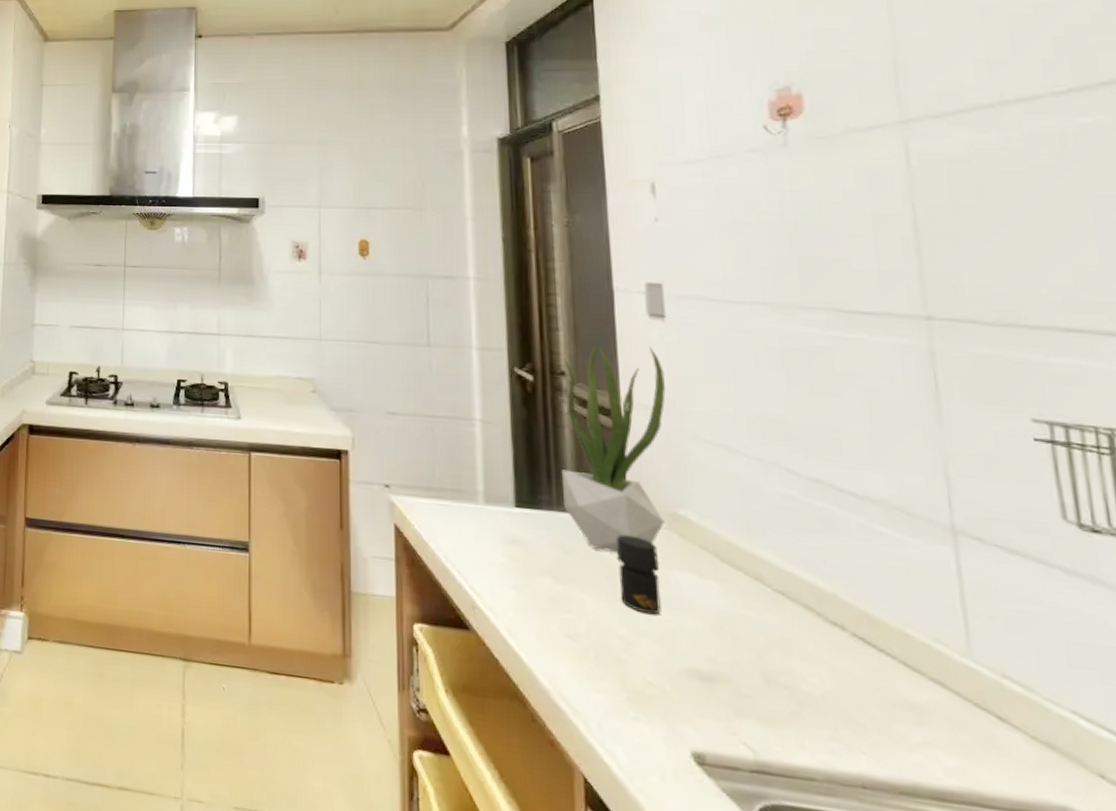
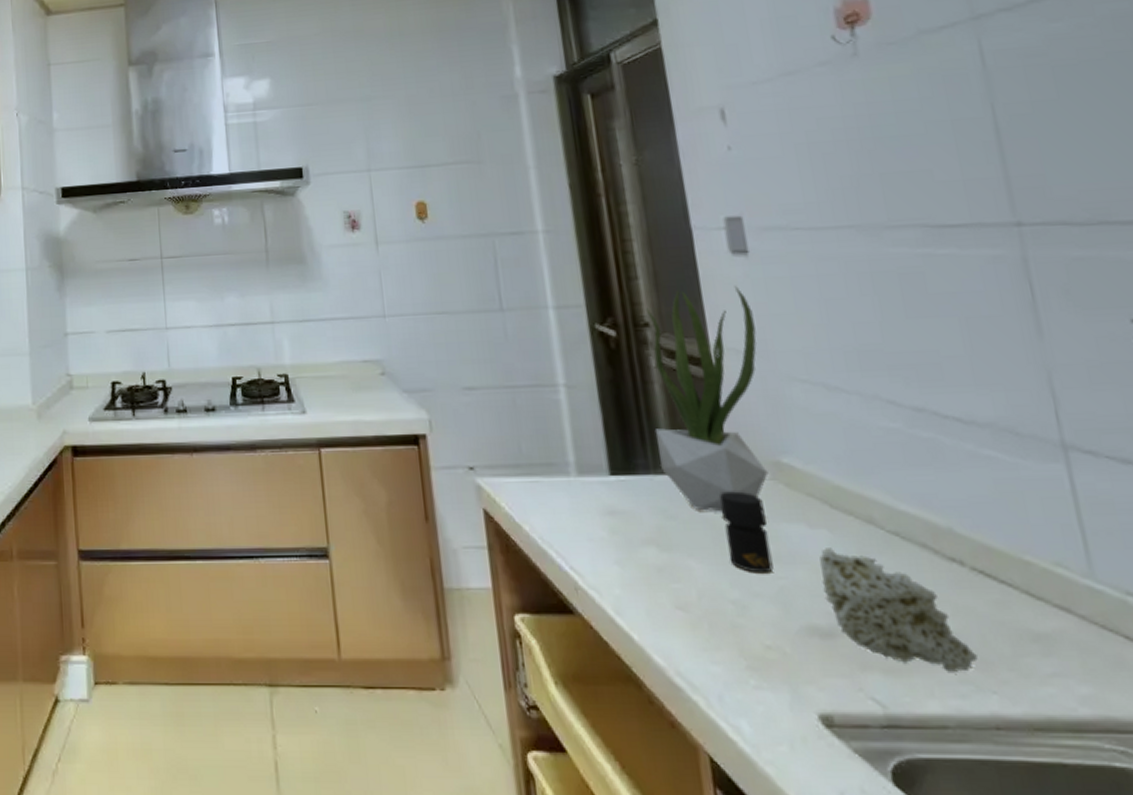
sponge: none [706,598,850,730] -> present [819,548,978,672]

